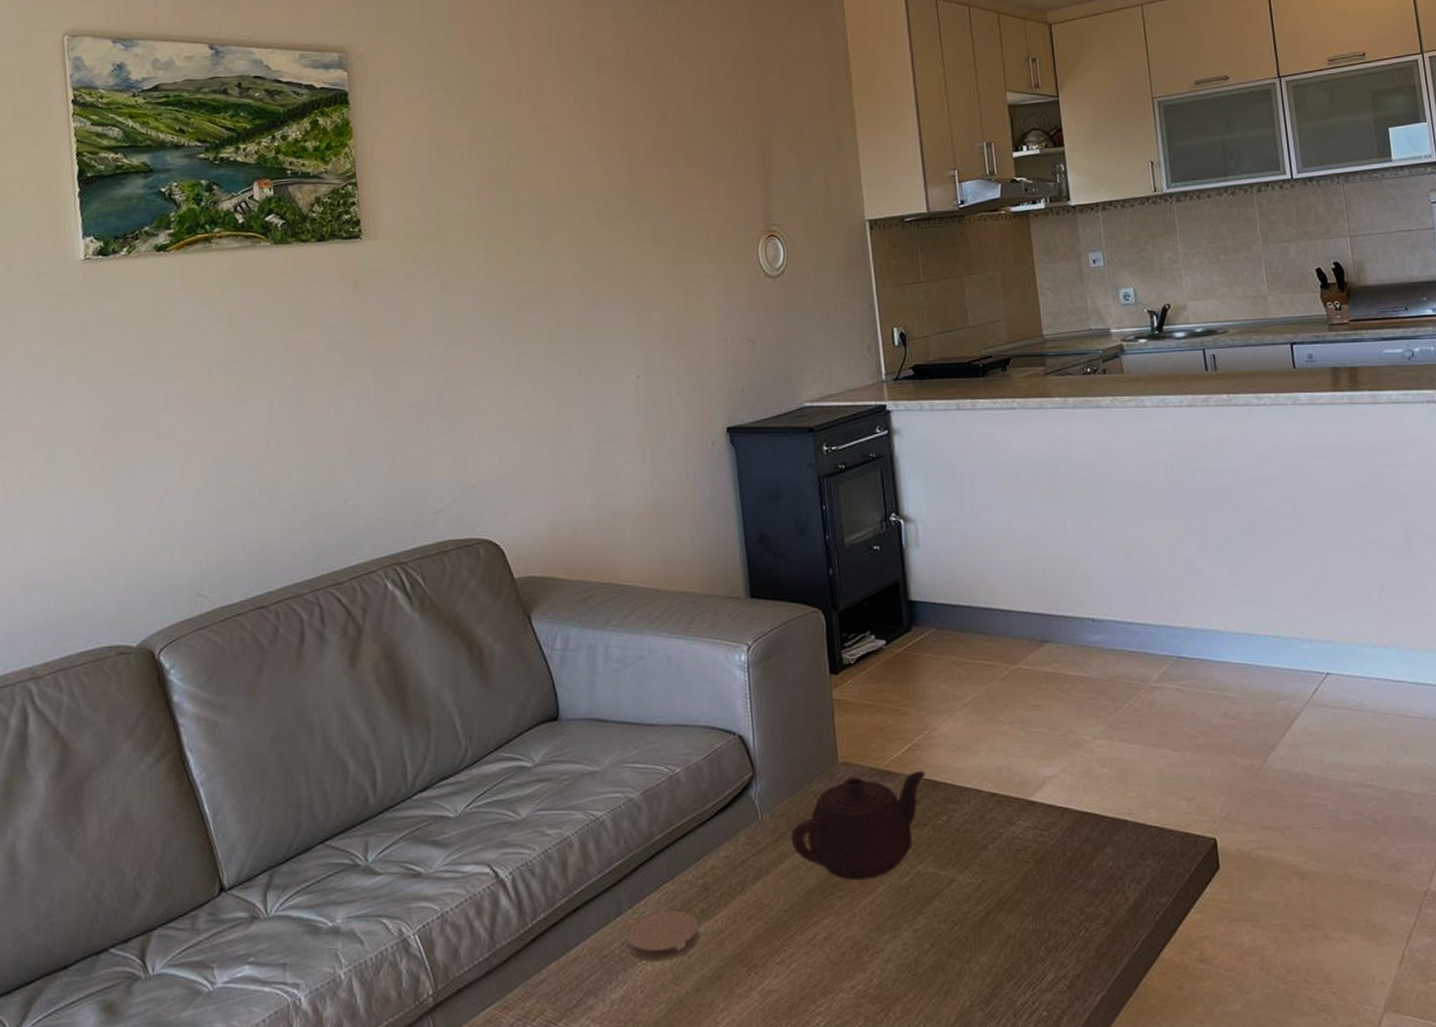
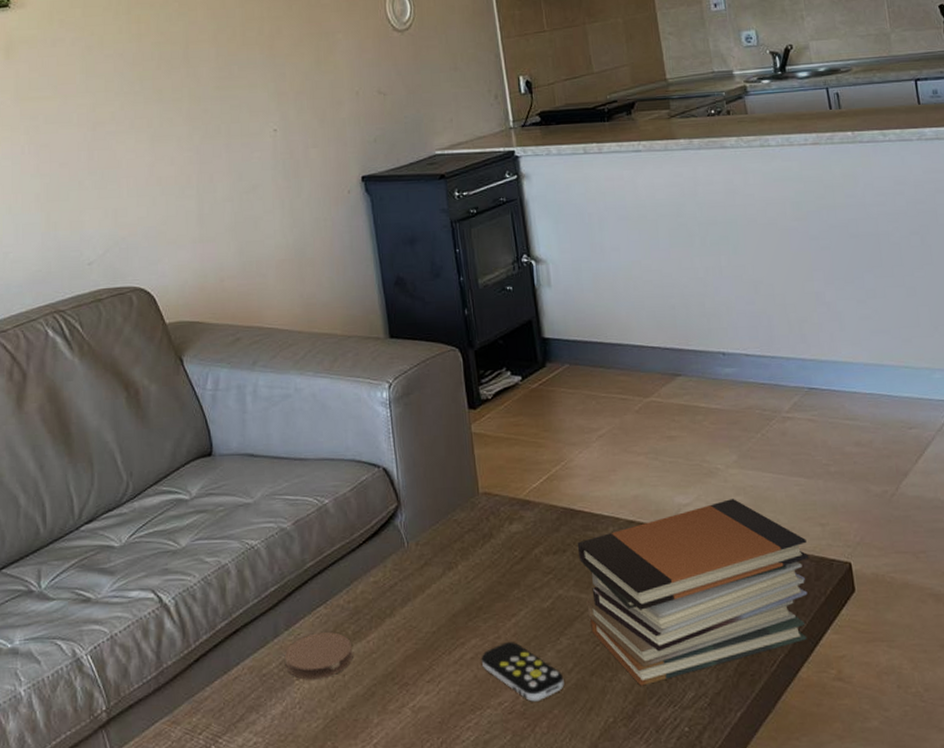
teapot: present [791,770,925,880] -> none [436,499,564,603]
remote control: none [834,921,920,985] -> present [481,642,564,702]
book stack: none [938,771,1174,968] -> present [577,499,809,686]

